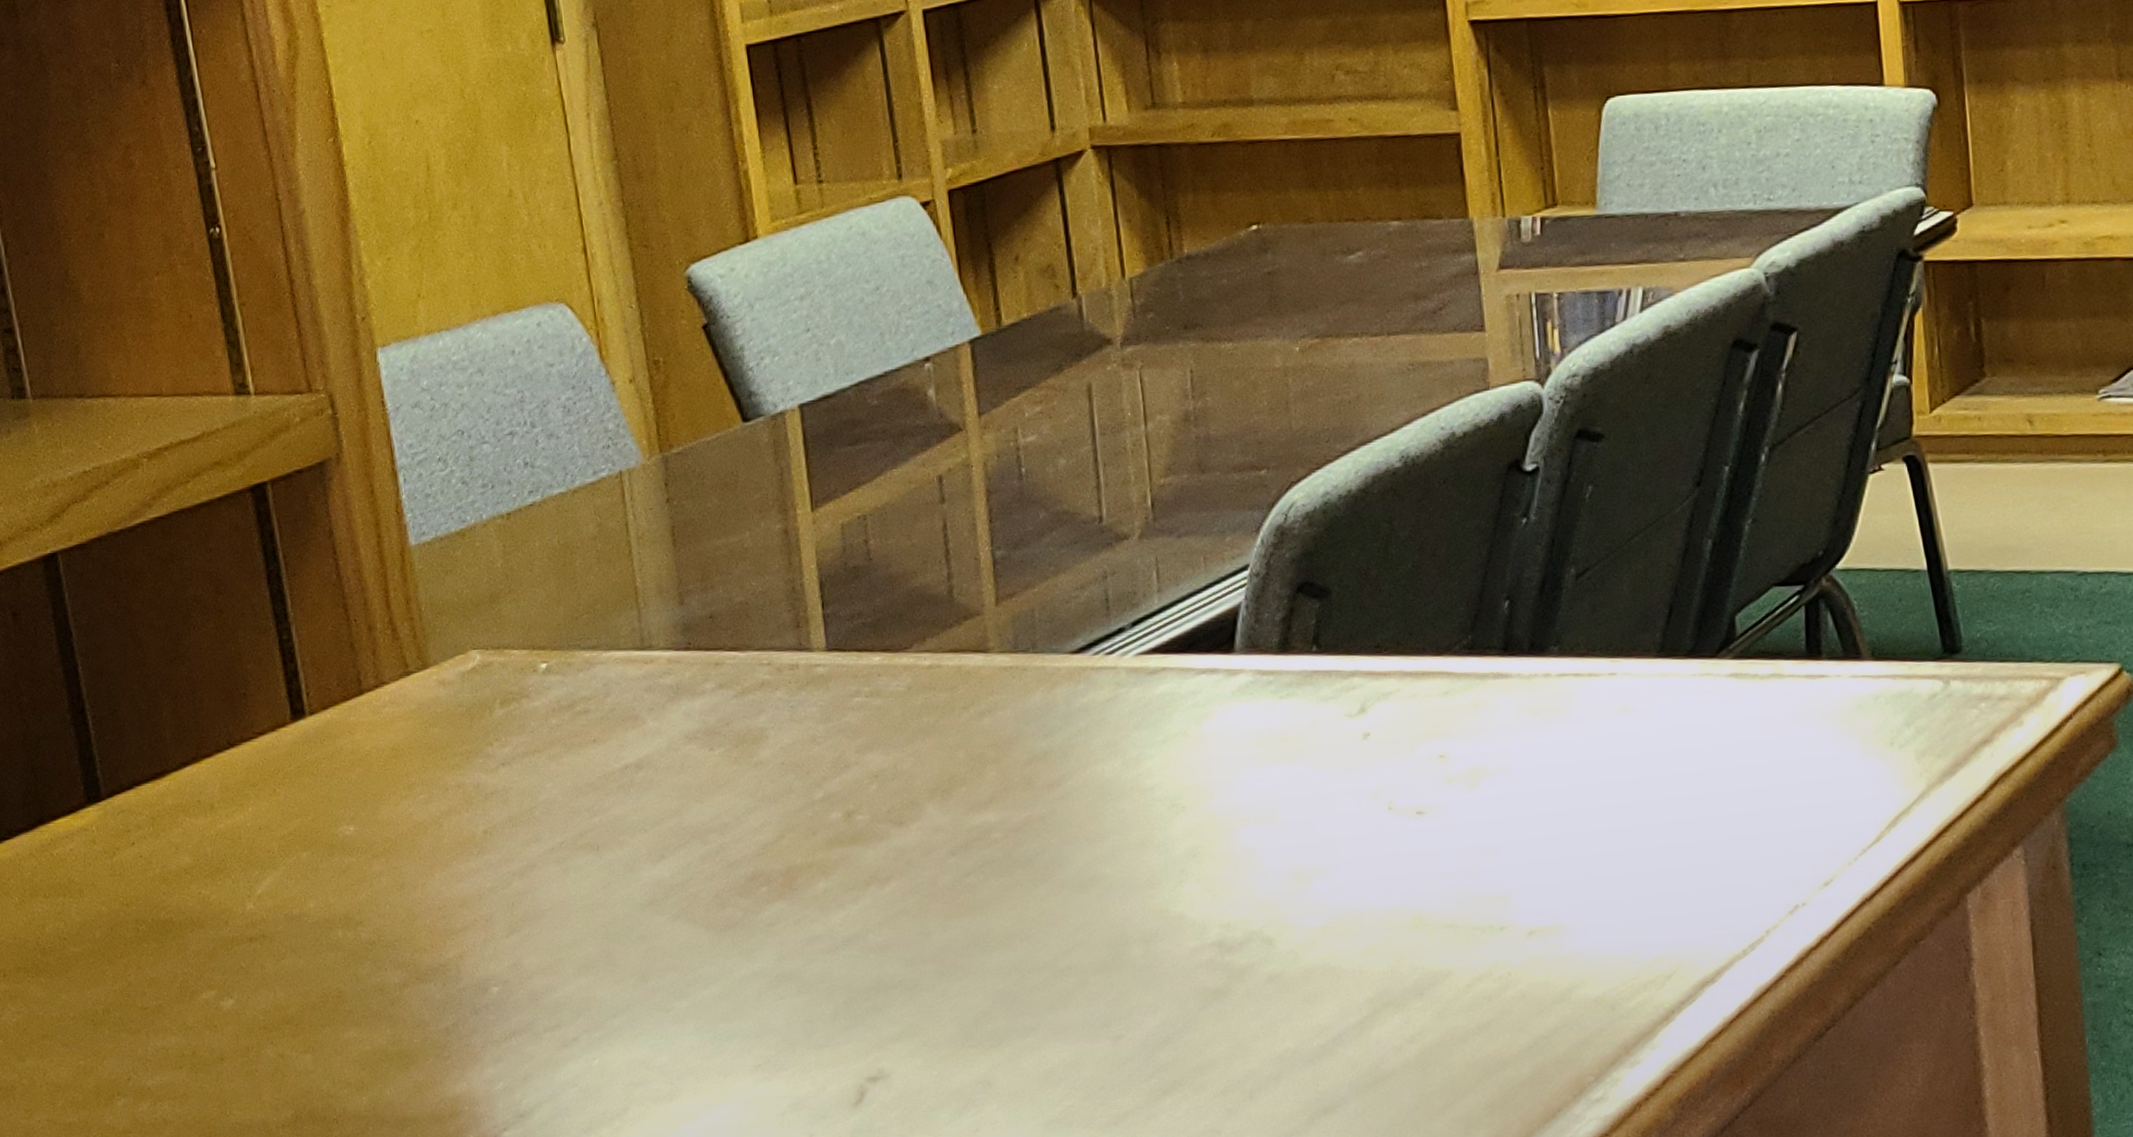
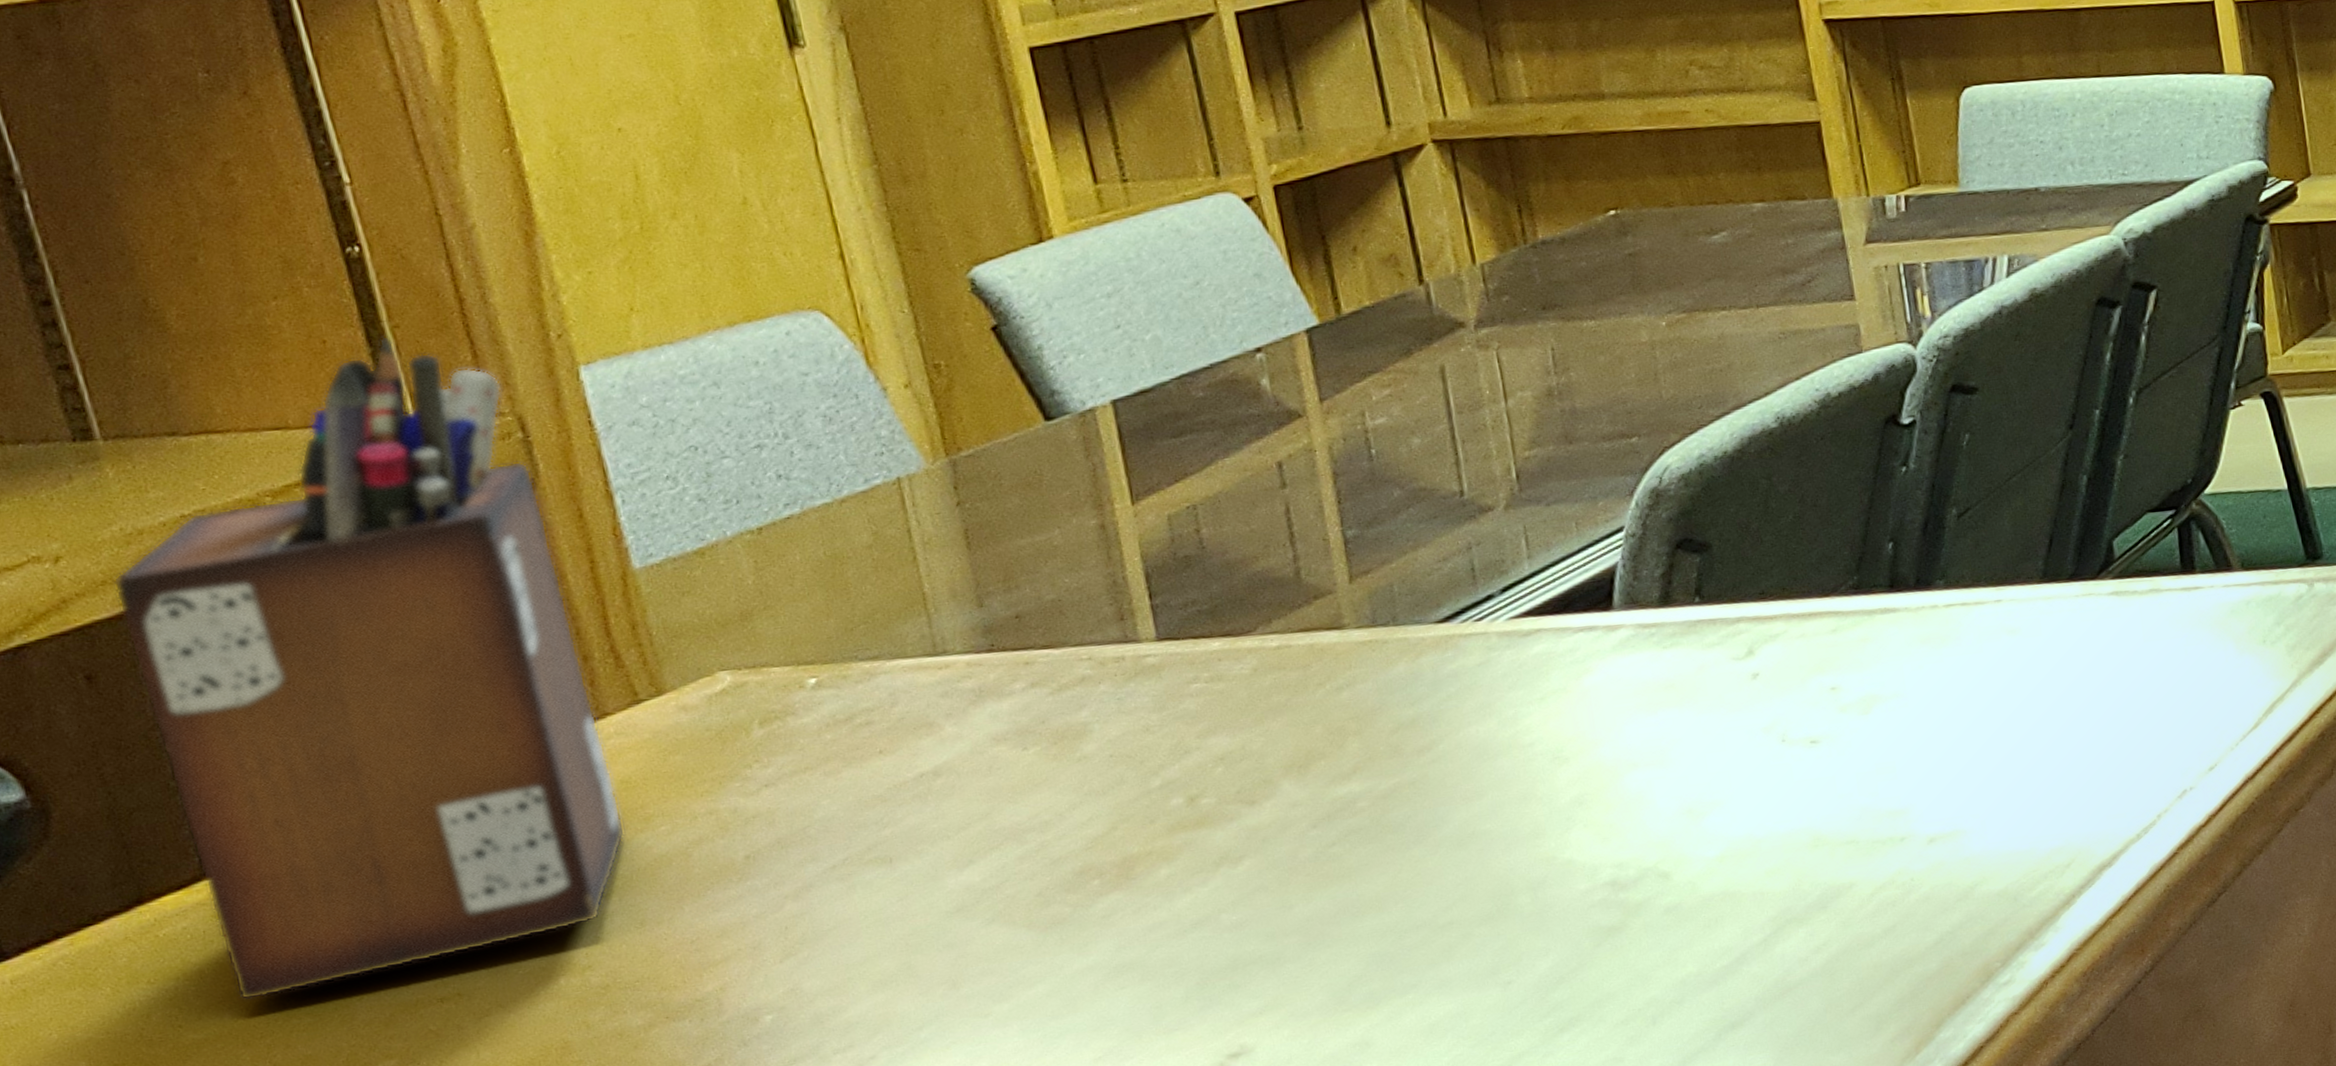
desk organizer: none [34,313,394,921] -> present [113,336,626,1001]

